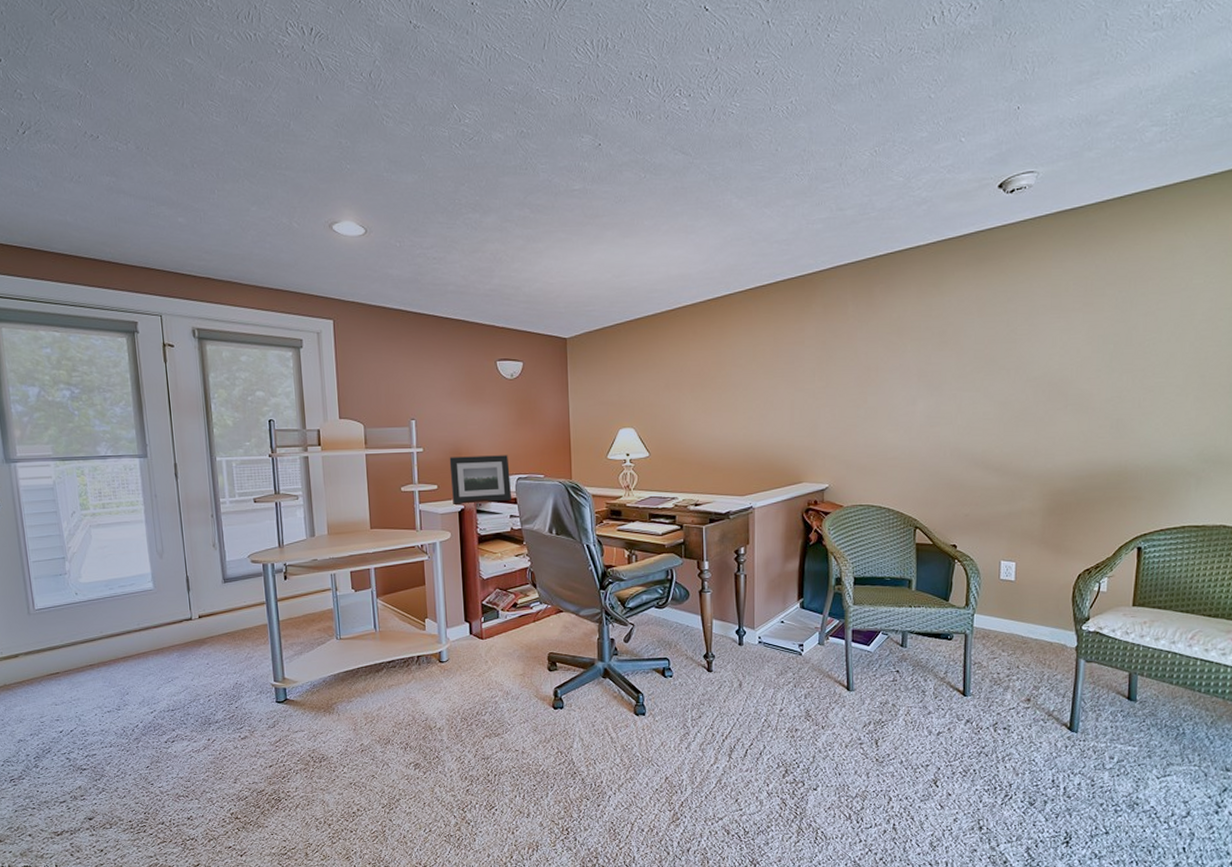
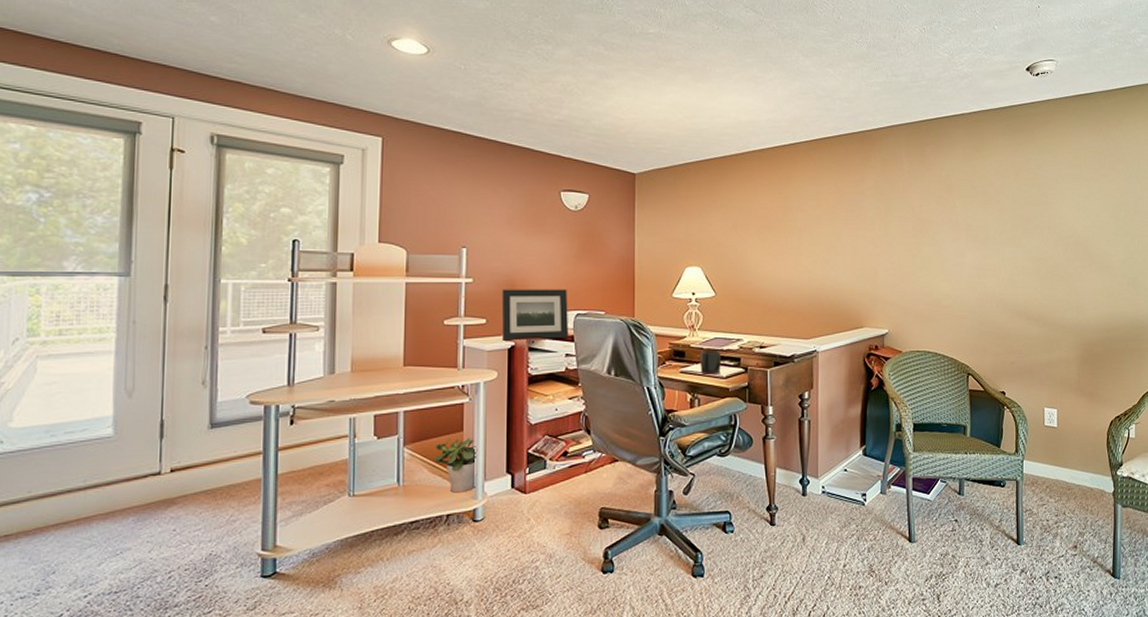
potted plant: none [403,591,440,638] -> present [434,438,478,493]
mug: none [636,508,656,532] -> present [700,349,721,374]

